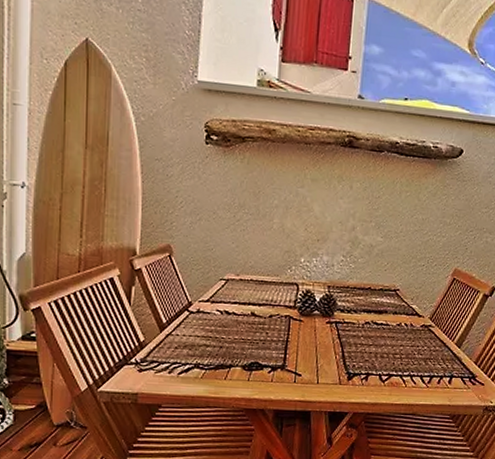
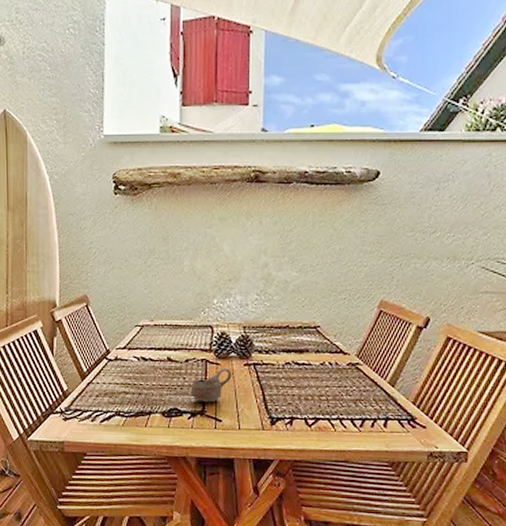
cup: none [272,324,315,358] -> present [190,367,232,403]

